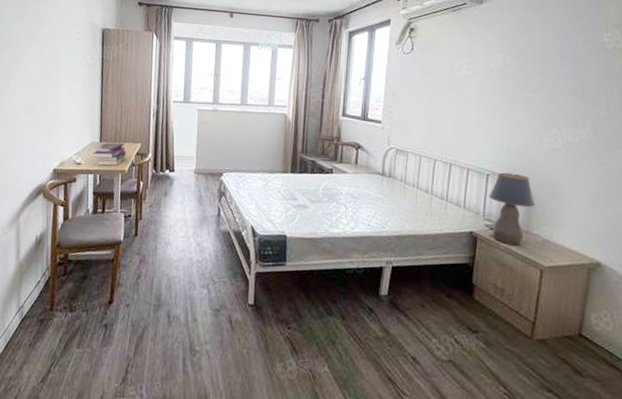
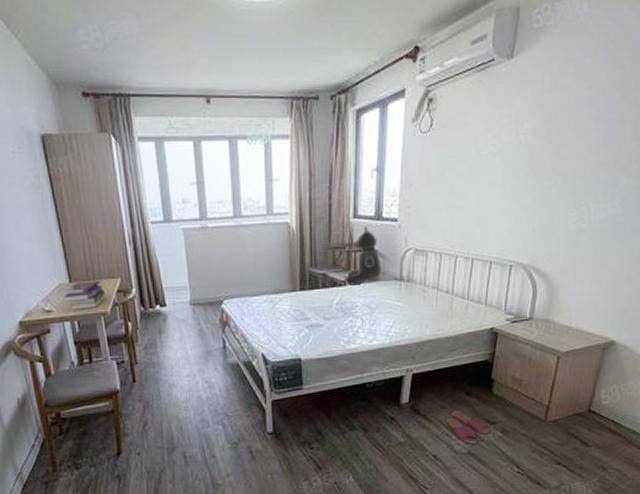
teddy bear: none [332,124,366,174] -> present [346,226,382,286]
slippers: none [425,311,472,353] -> present [446,410,490,445]
table lamp: present [488,172,535,246] -> none [509,261,557,336]

